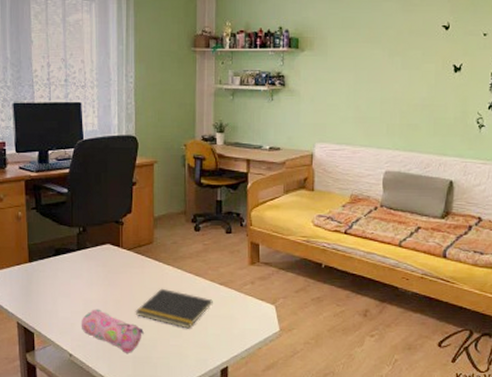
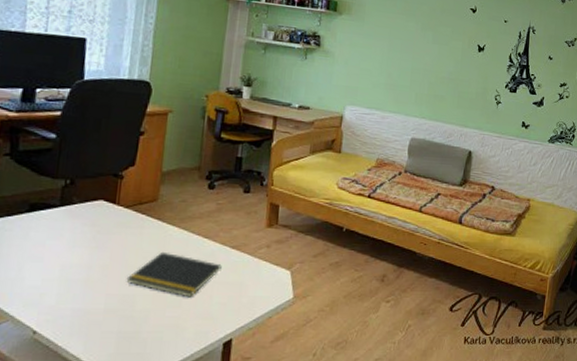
pencil case: present [81,309,145,353] -> none [53,275,136,328]

